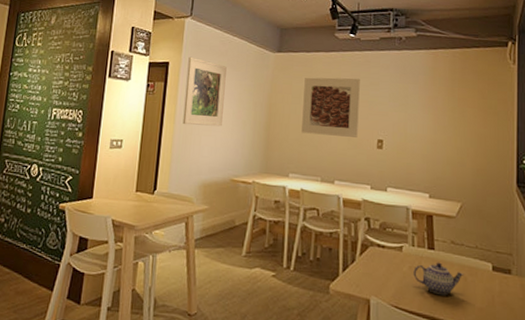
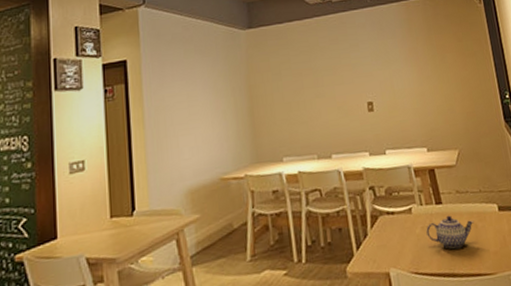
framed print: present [182,56,227,127] -> none [149,49,200,128]
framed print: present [301,77,360,137] -> none [282,42,347,111]

